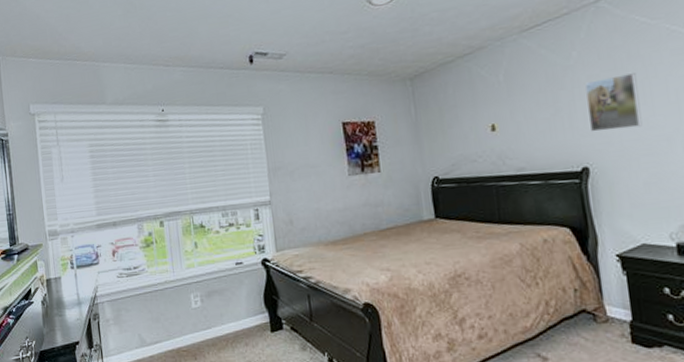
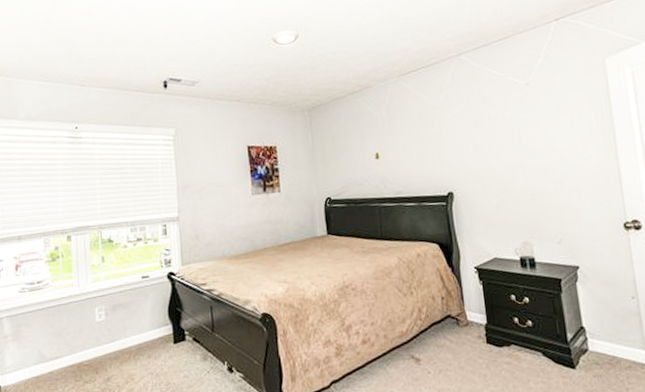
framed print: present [585,73,643,132] -> none [450,115,494,163]

